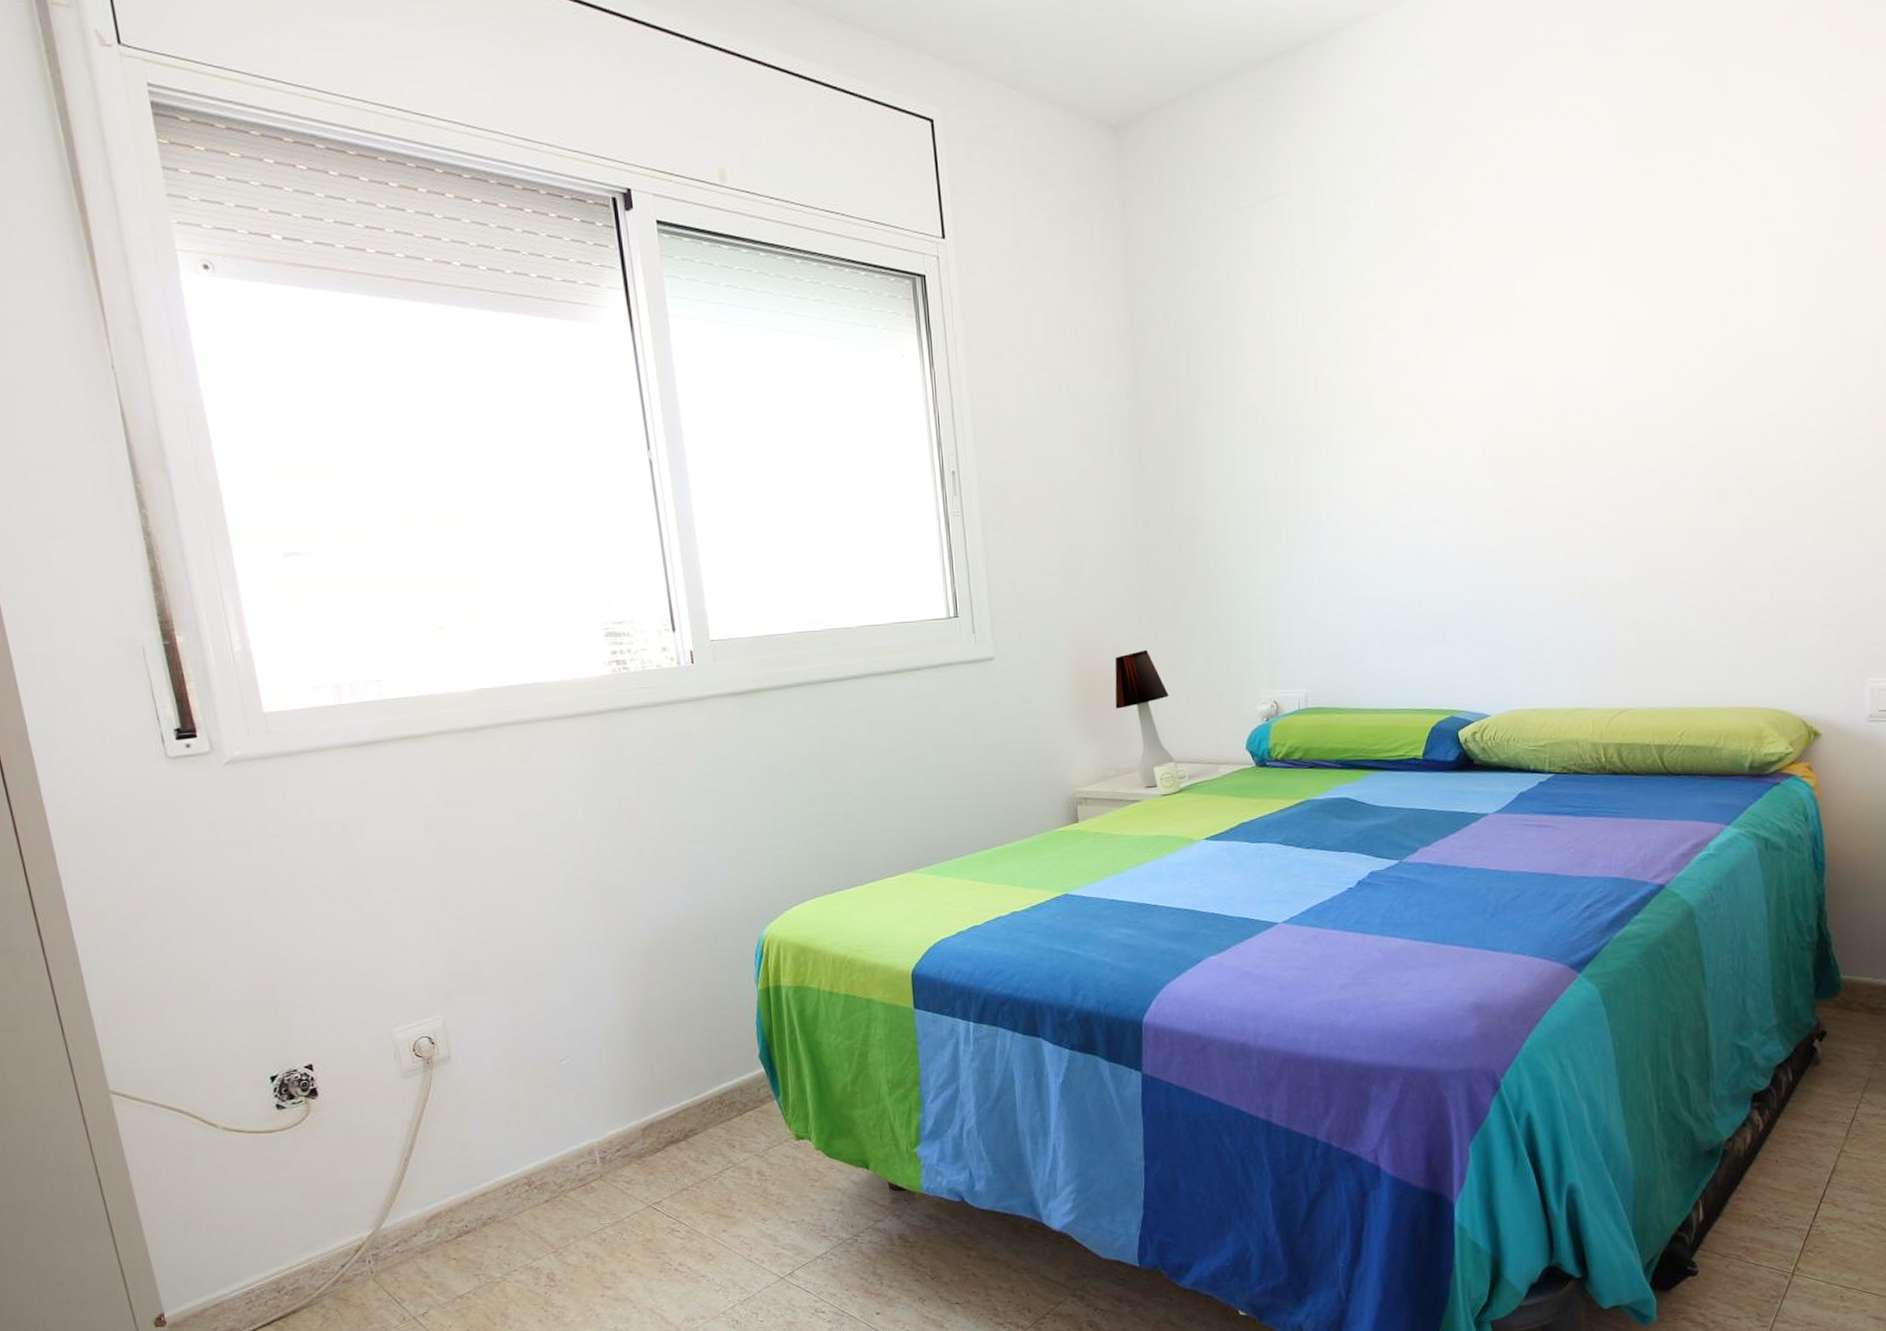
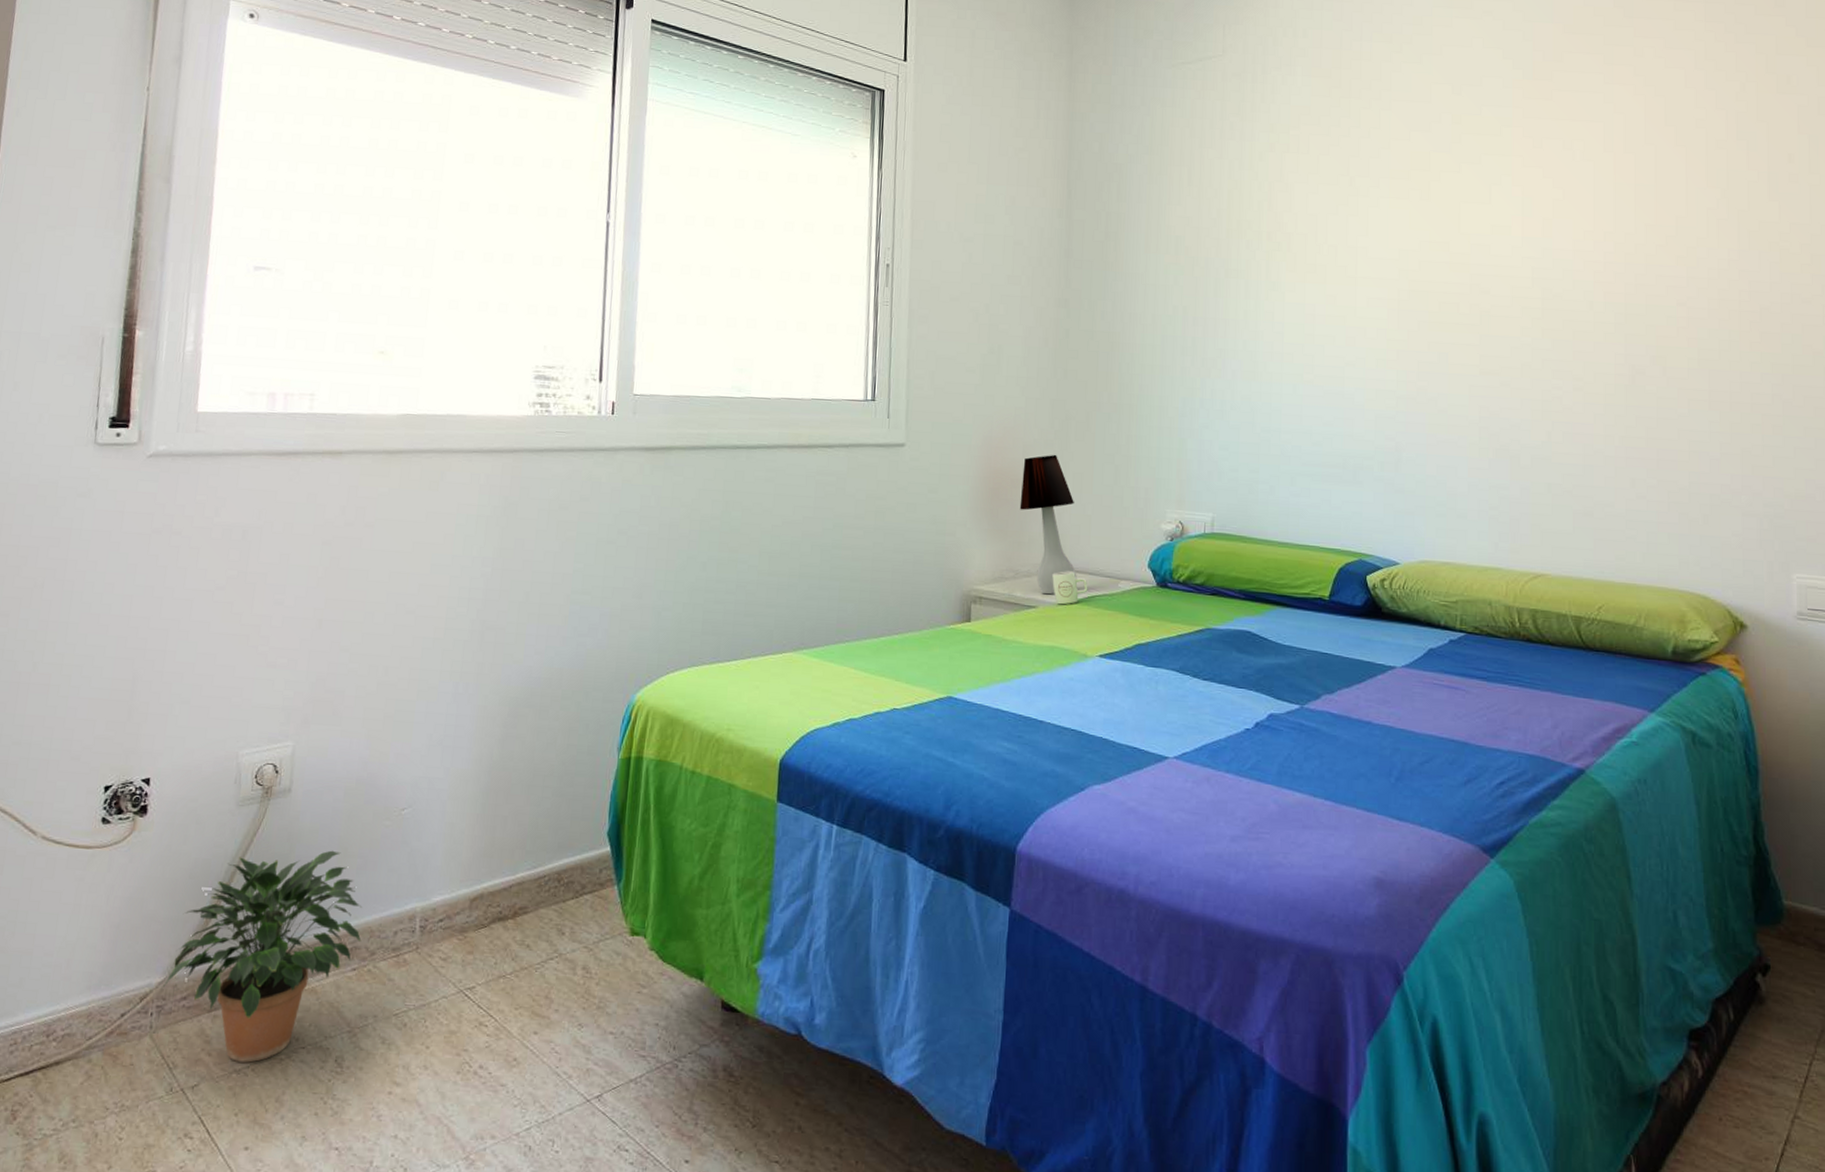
potted plant: none [374,1104,548,1289] -> present [163,850,363,1063]

